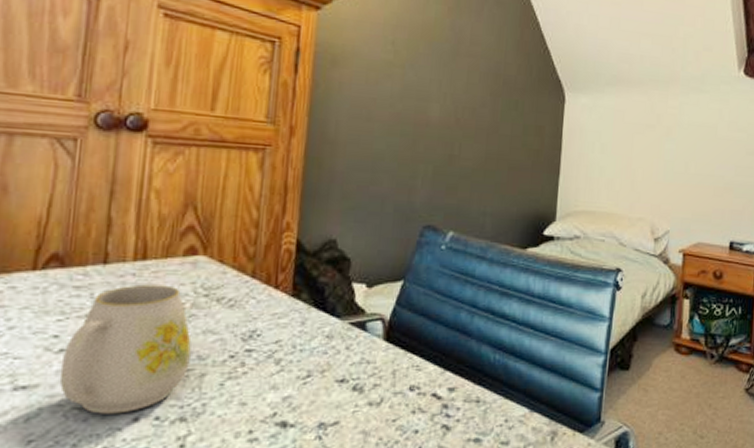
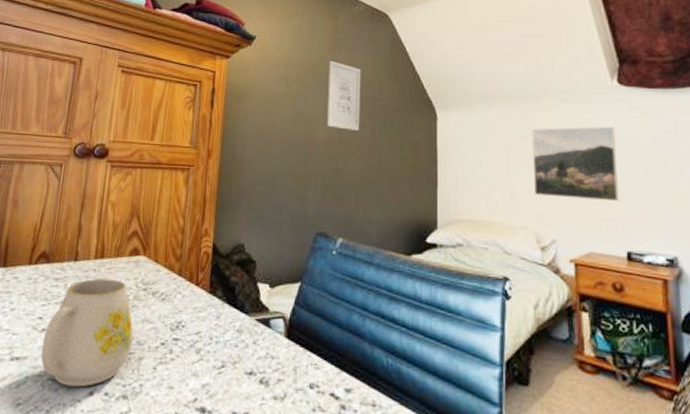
wall art: none [442,23,485,111] -> present [327,60,361,131]
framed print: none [654,117,736,194] -> present [532,126,619,202]

